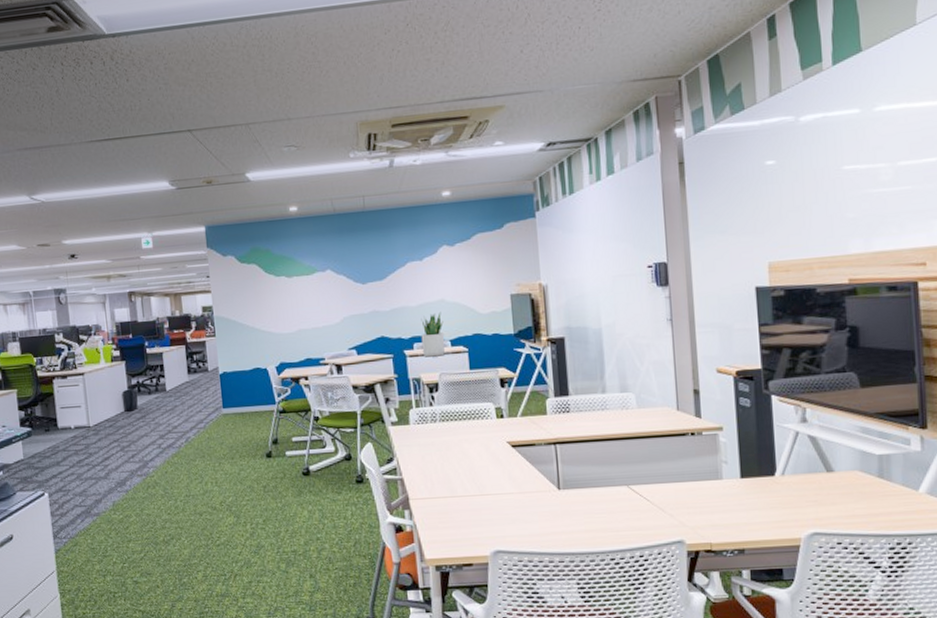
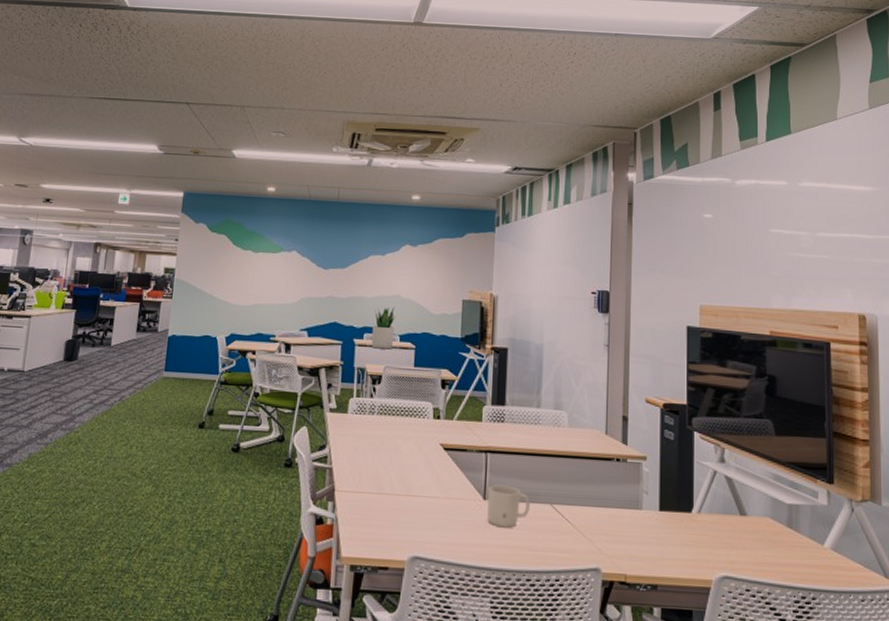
mug: none [561,473,606,514] -> present [487,484,530,528]

